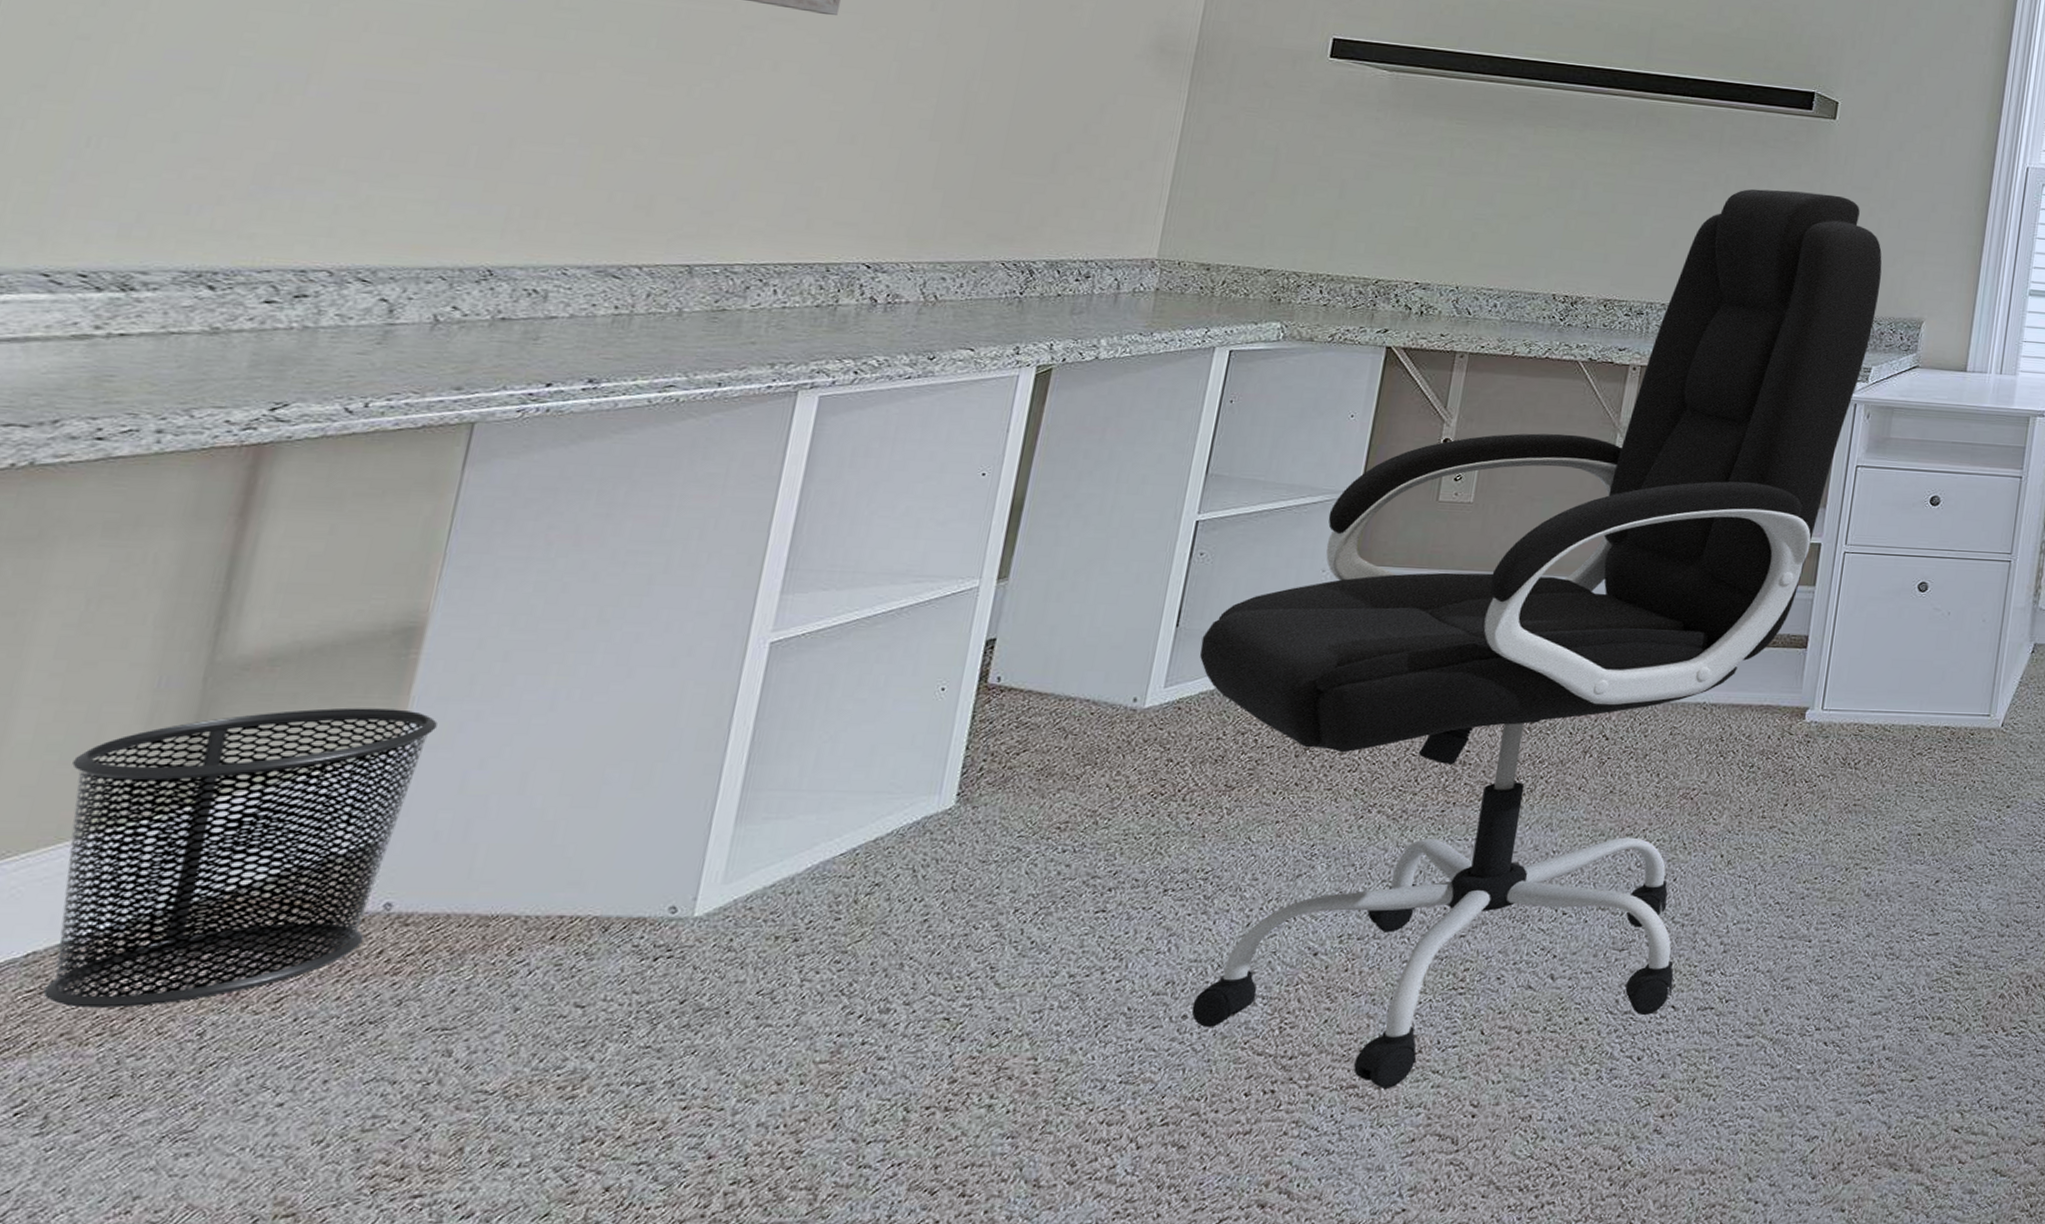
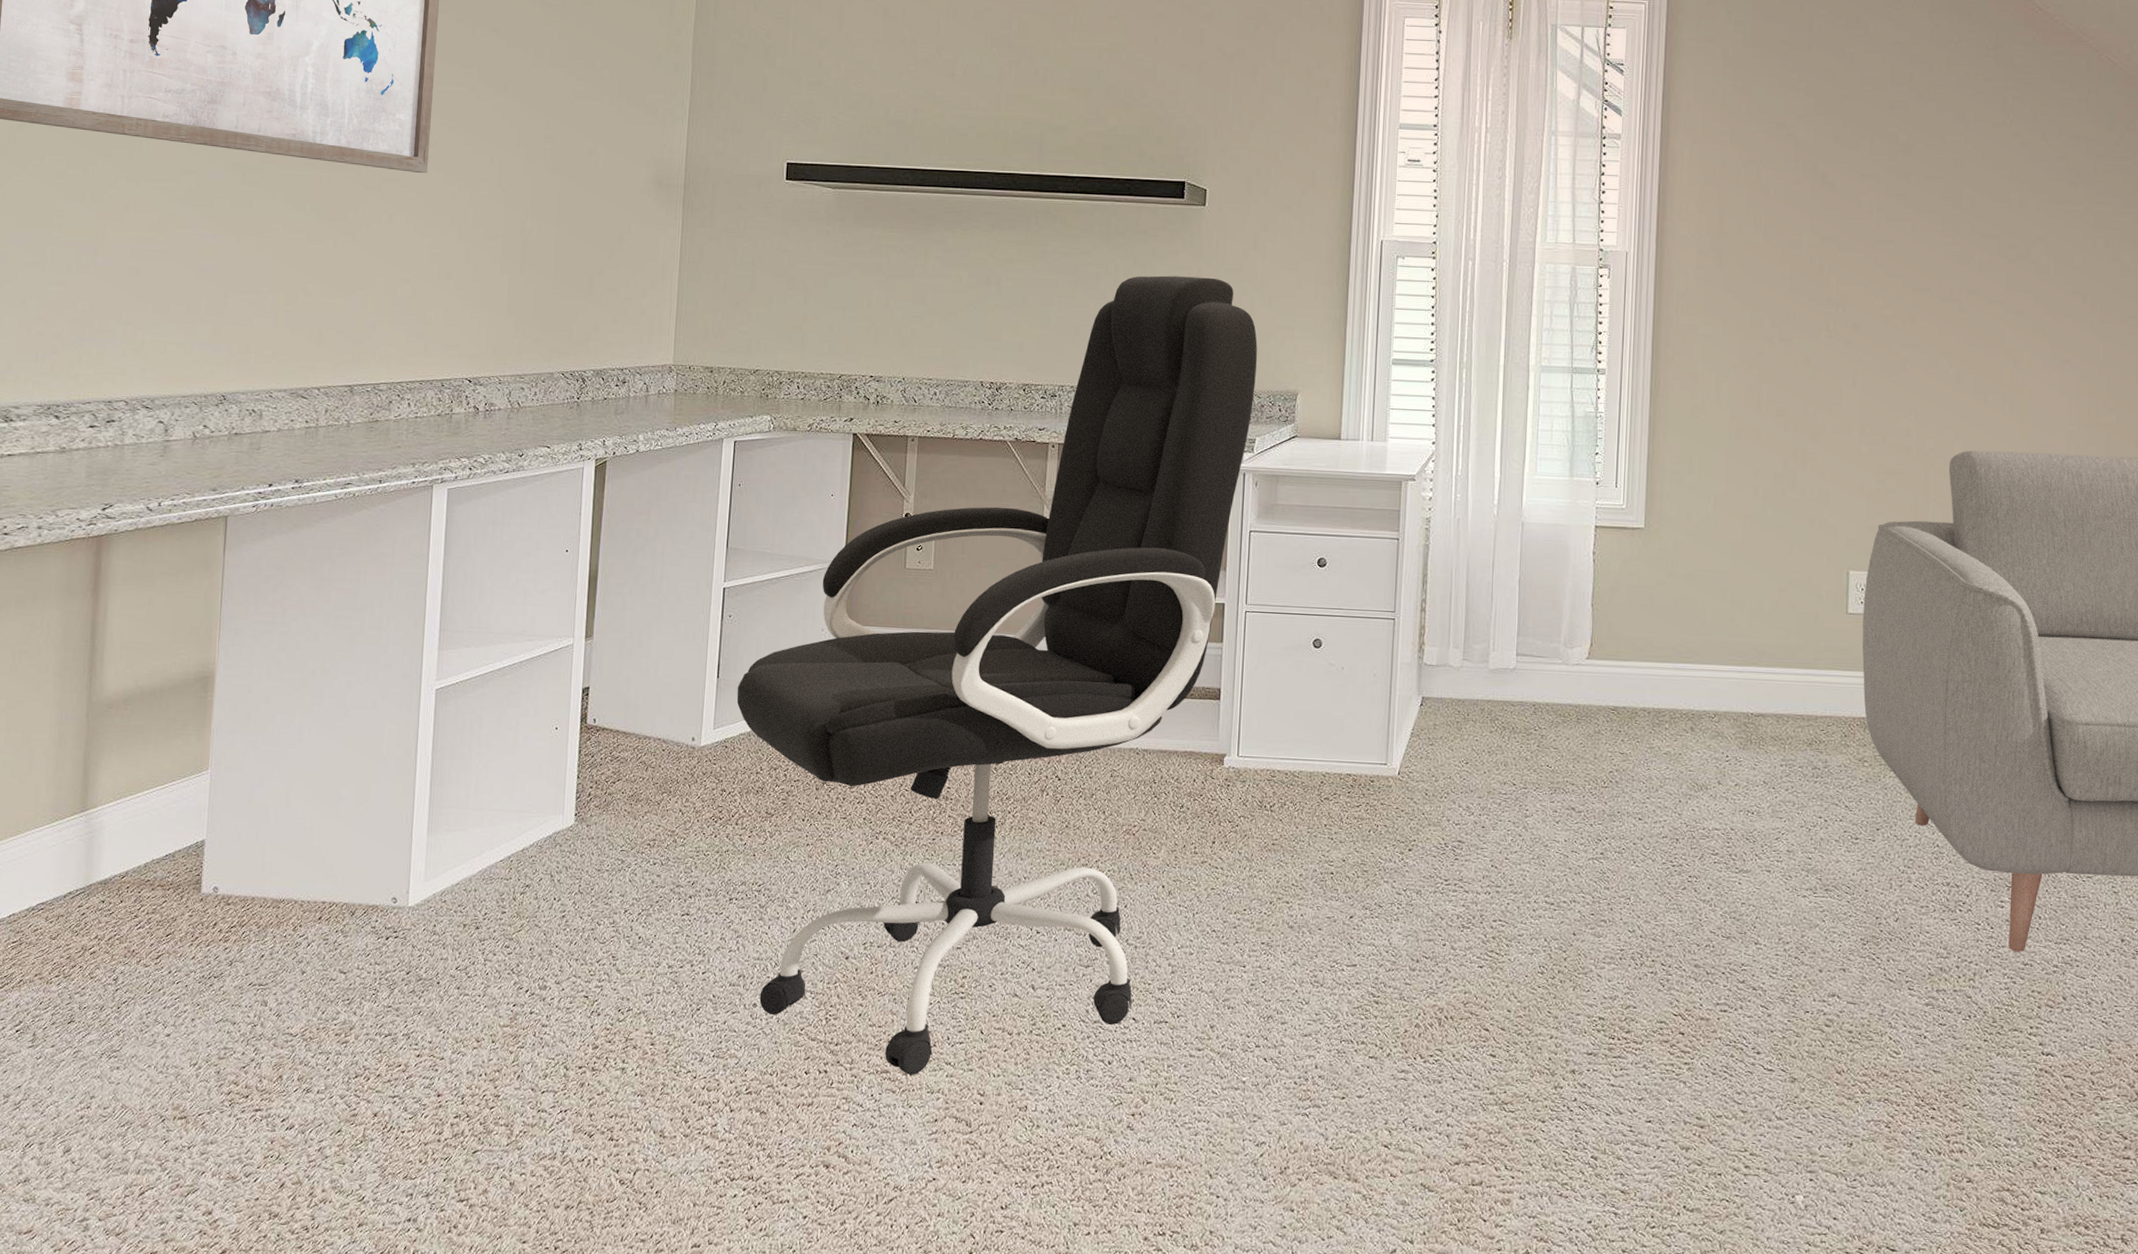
waste bin: present [44,707,438,1008] -> none [19,737,230,957]

